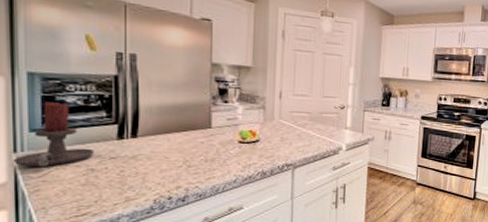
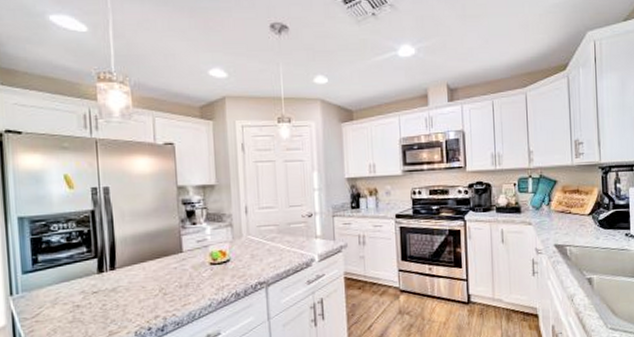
candle holder: present [12,102,95,167] -> none [9,242,79,309]

